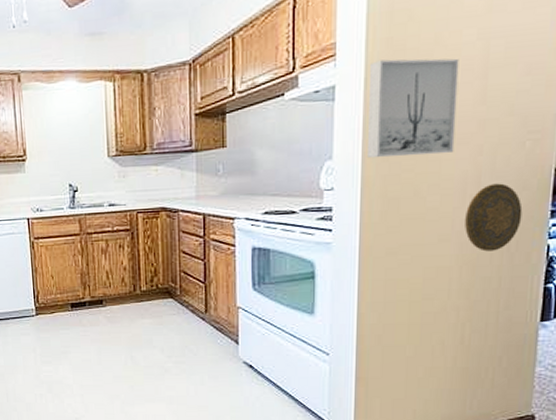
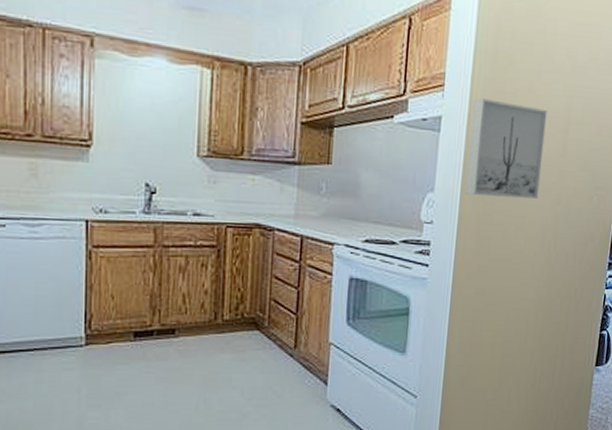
decorative plate: present [465,183,523,252] -> none [542,233,588,298]

